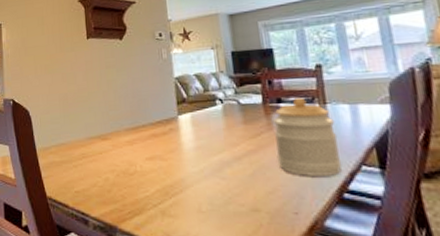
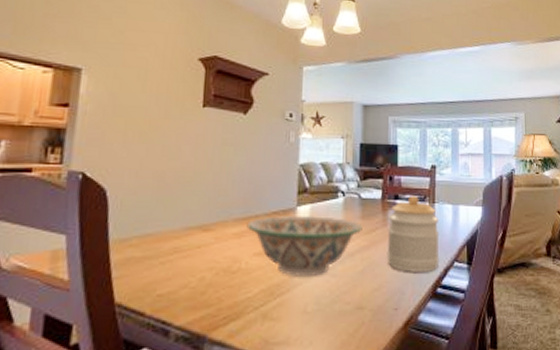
decorative bowl: none [136,122,247,178] -> present [246,215,363,276]

